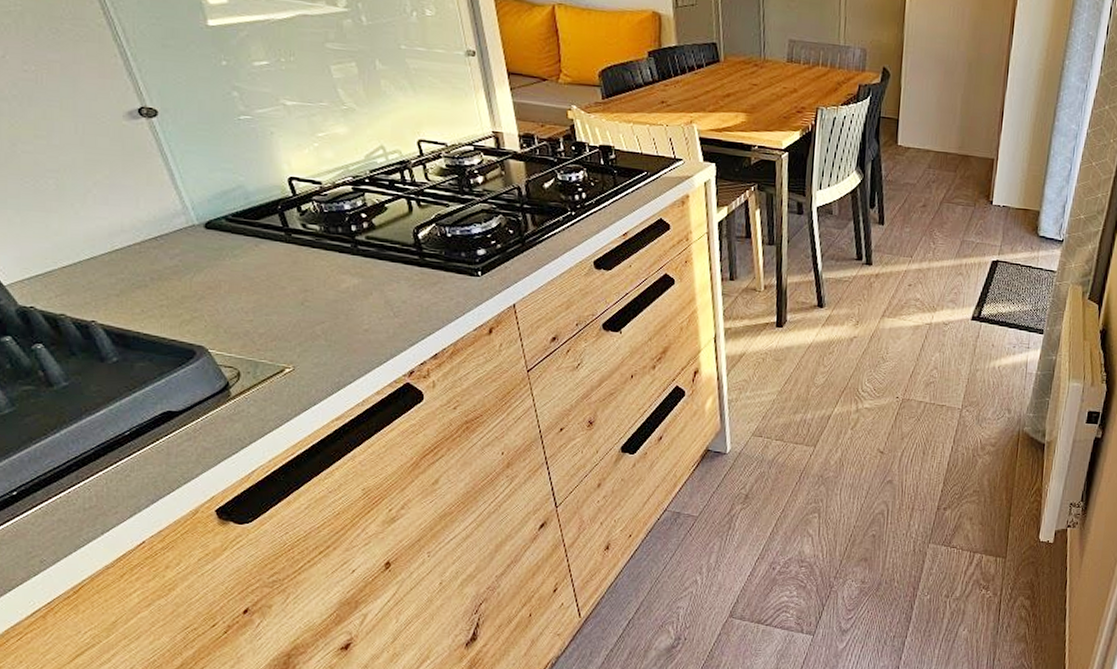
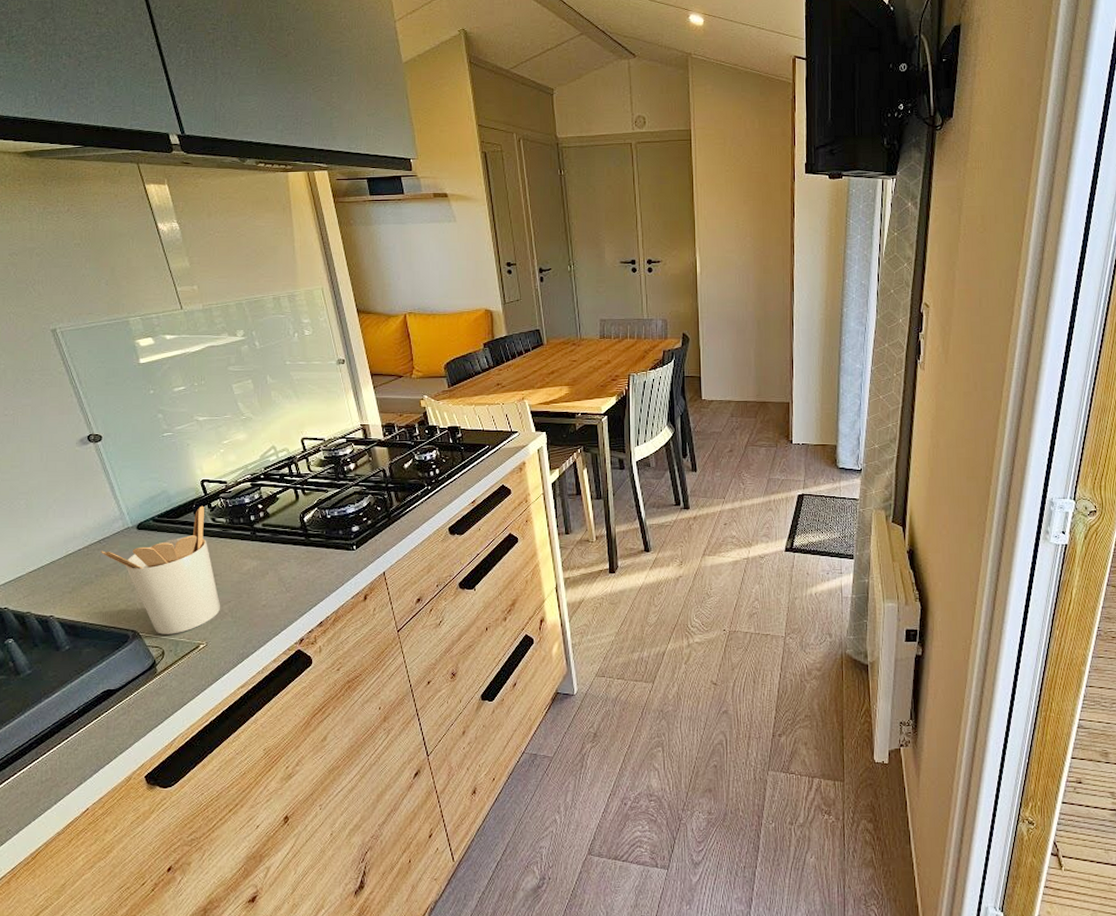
utensil holder: none [157,207,312,354] -> present [101,505,221,634]

